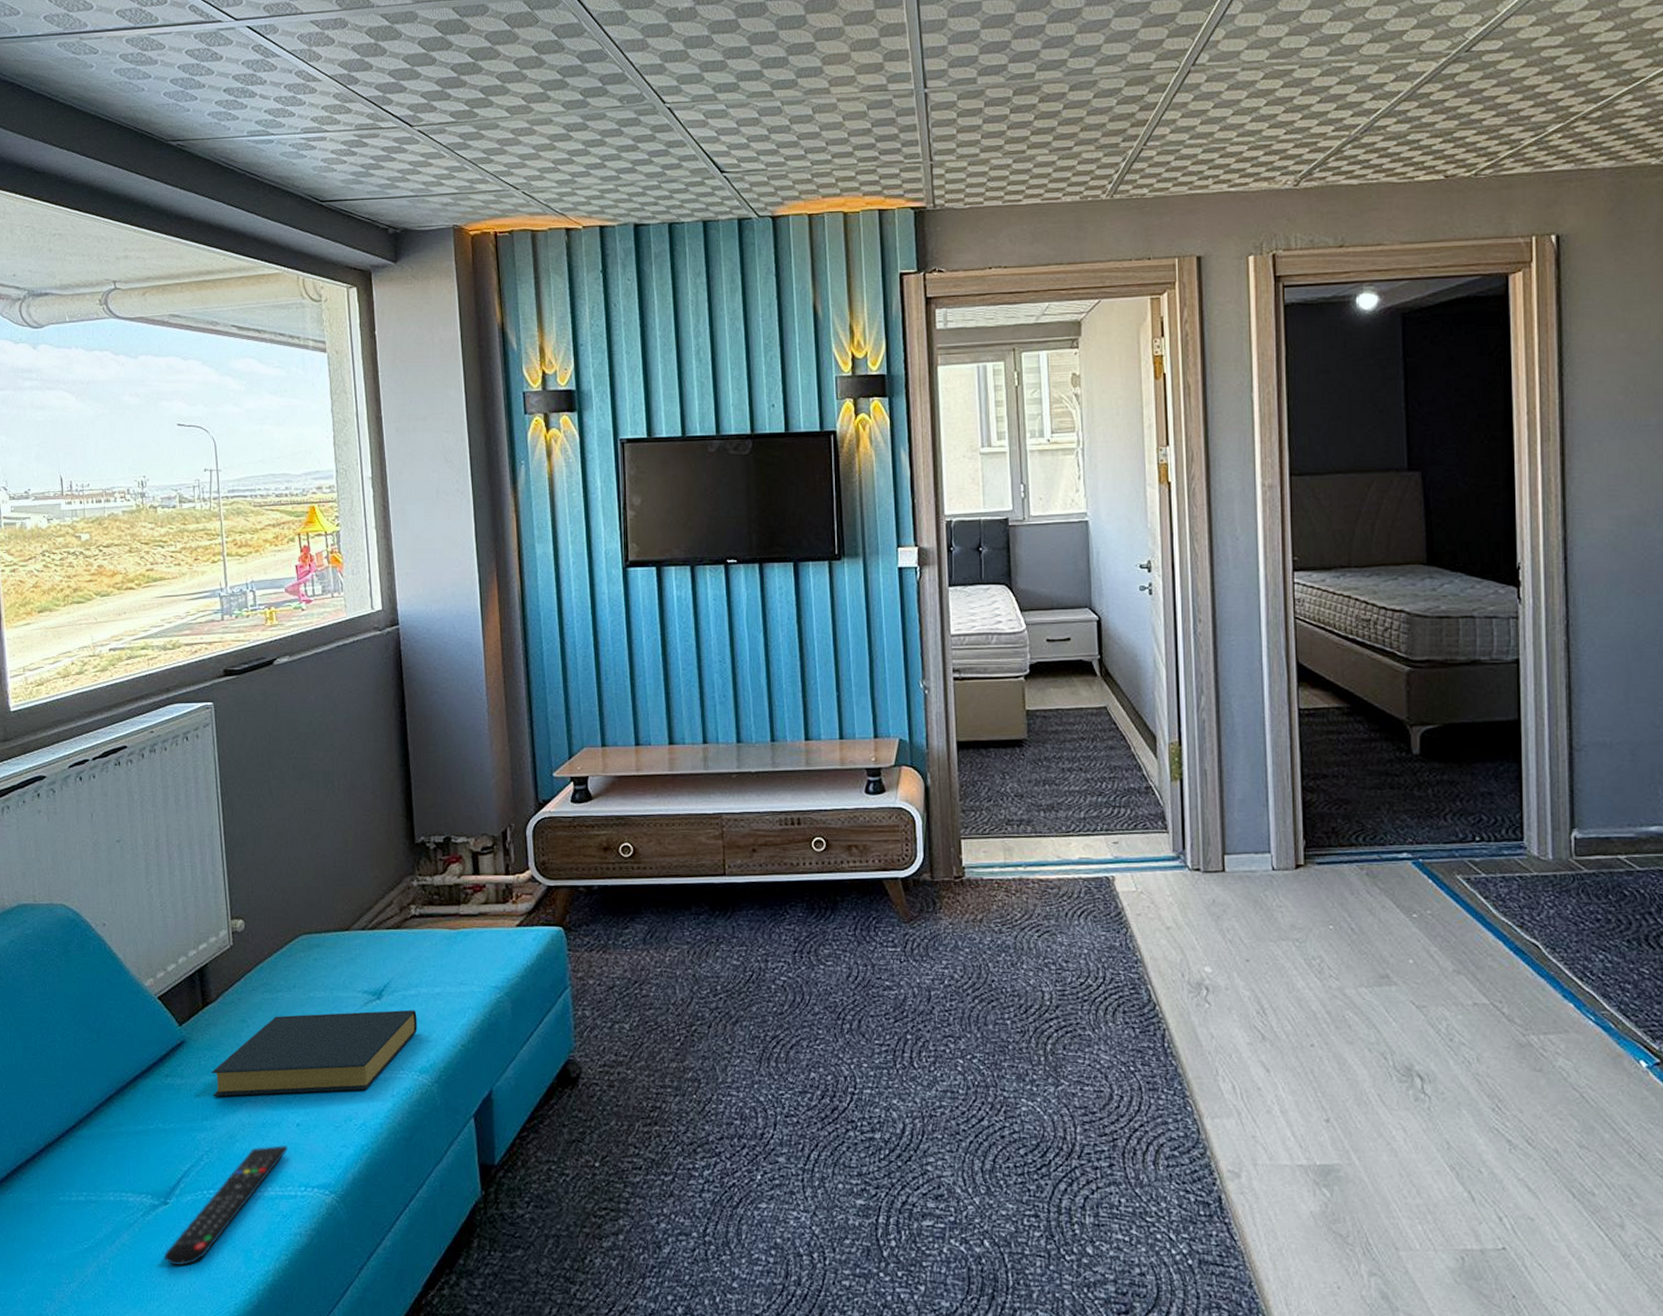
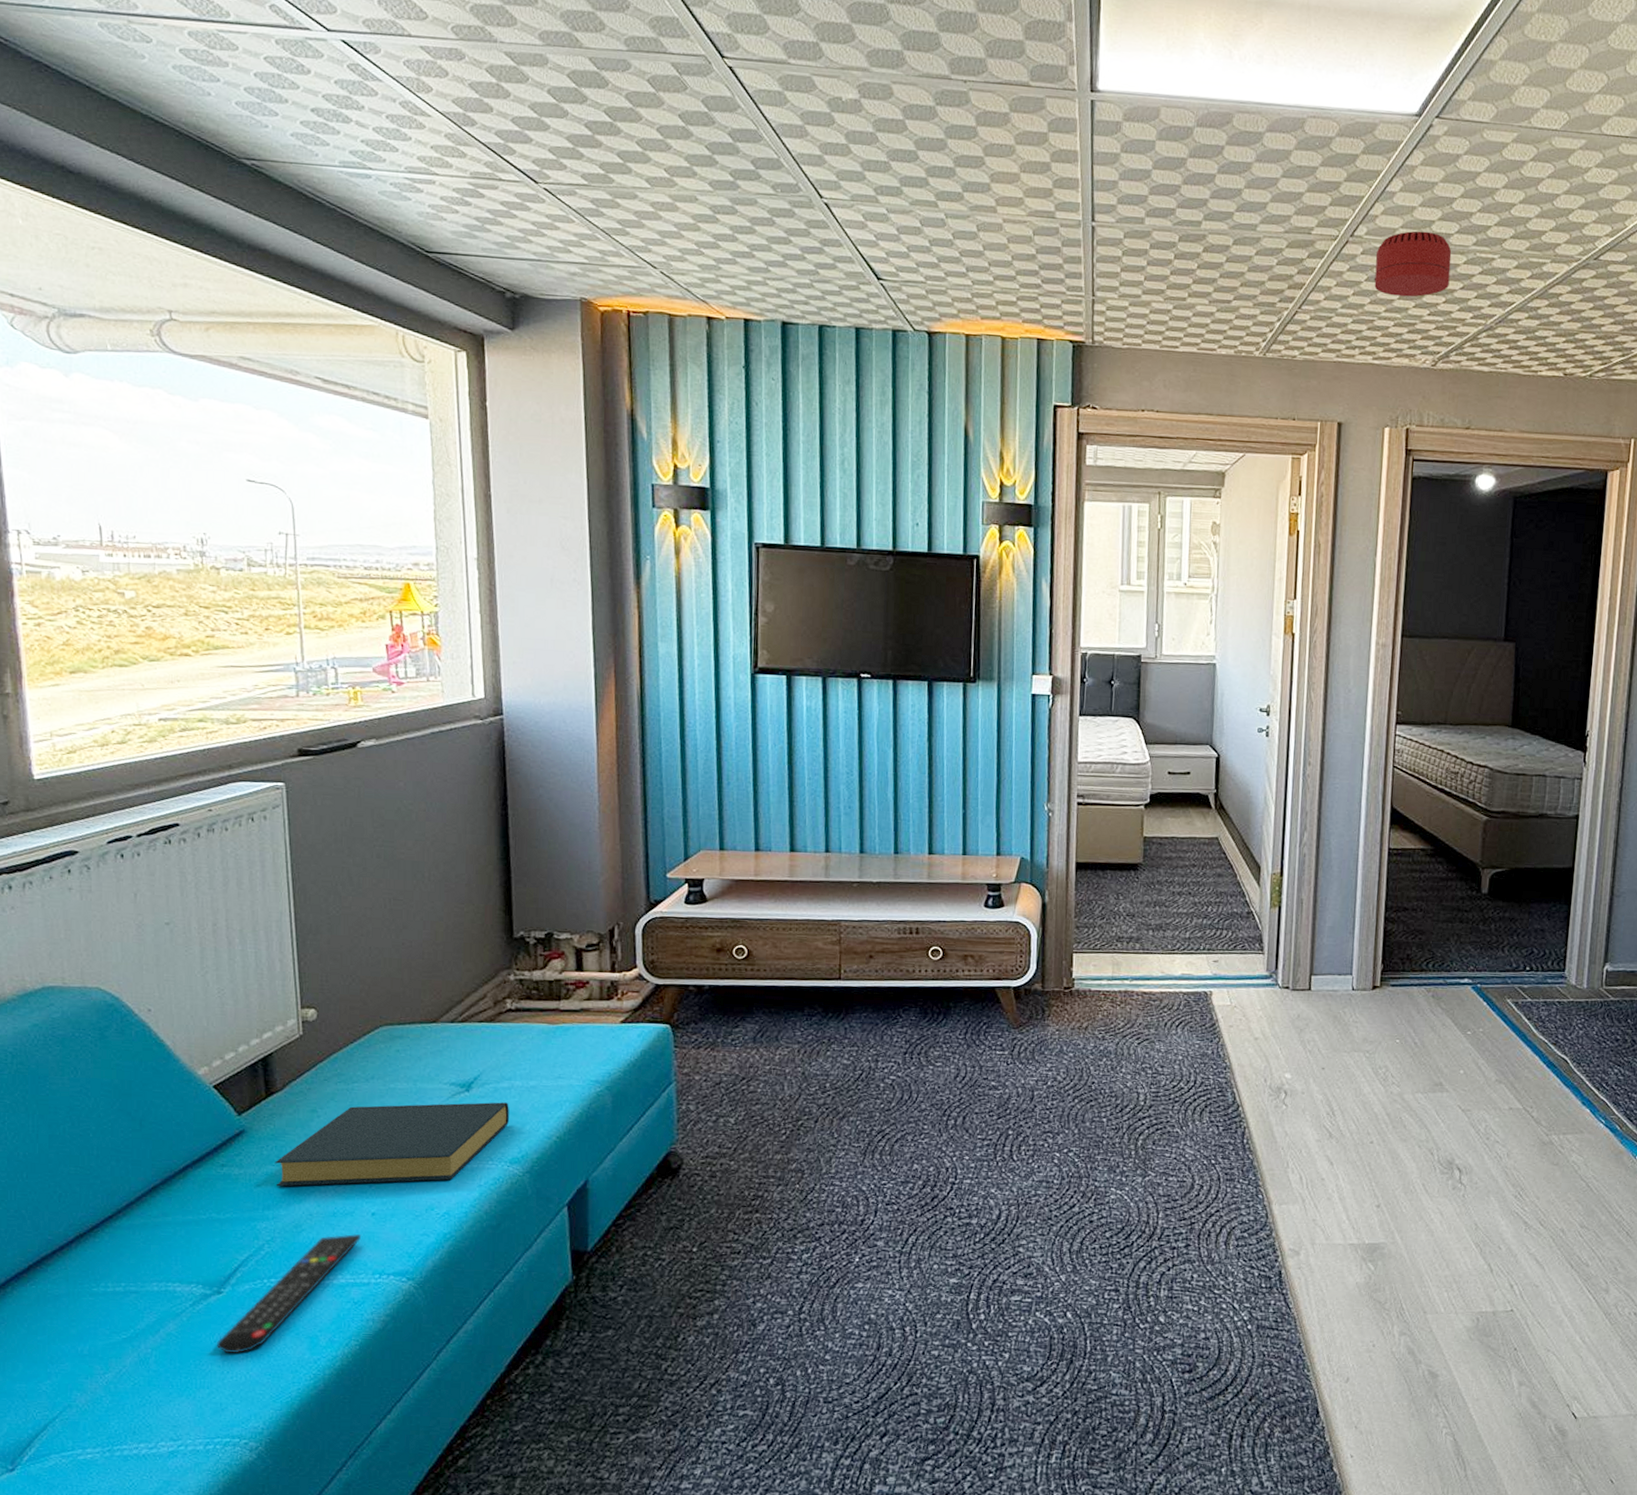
smoke detector: none [1221,49,1305,120] -> present [1373,231,1452,297]

